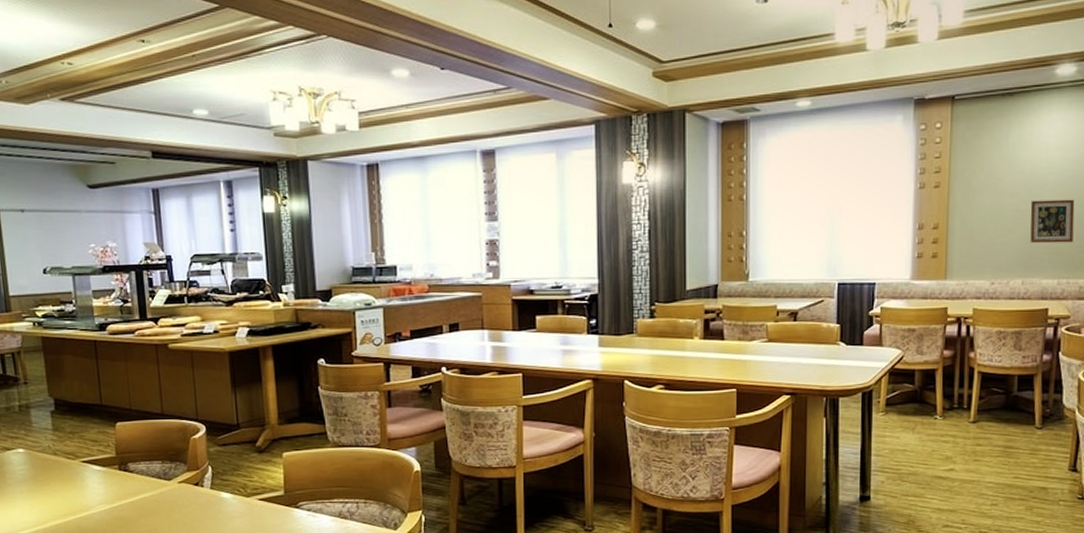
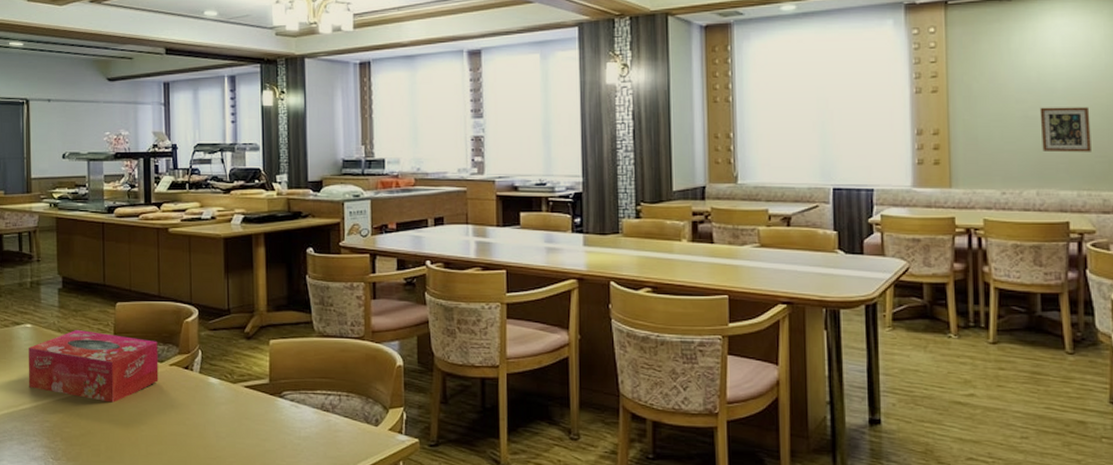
tissue box: none [23,452,168,523] -> present [28,330,159,403]

